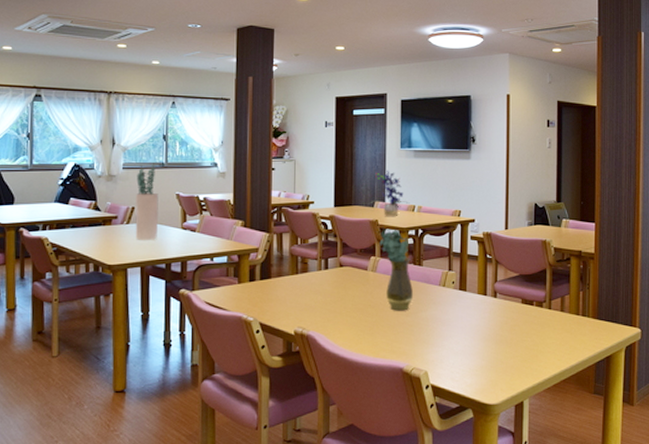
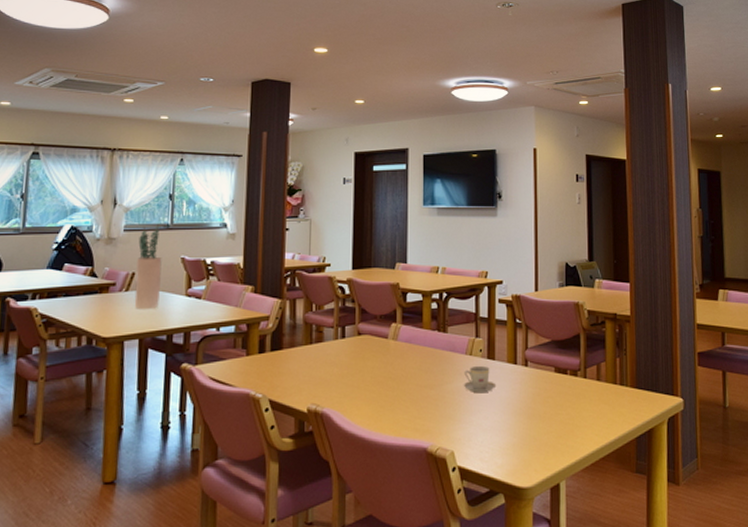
flower arrangement: present [369,170,410,216] -> none [389,228,433,279]
vase: present [379,226,414,311] -> none [401,290,438,384]
teacup: none [436,296,467,321] -> present [463,365,497,394]

